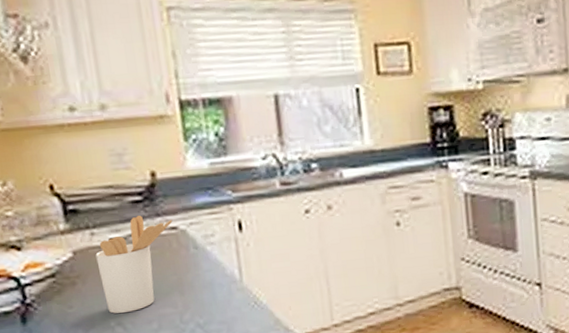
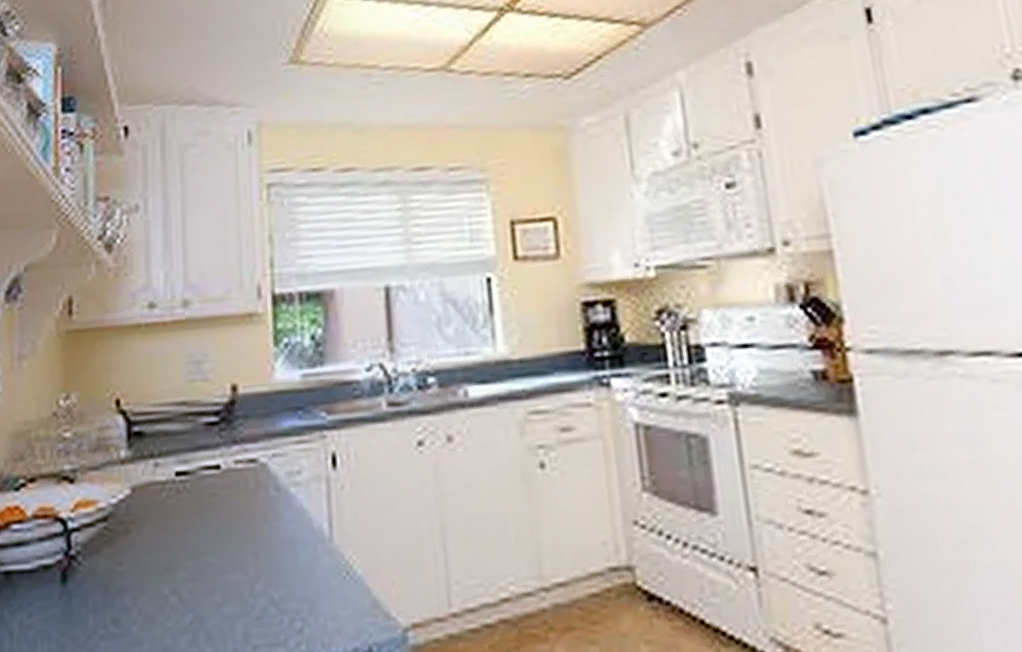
utensil holder: present [95,216,173,314] -> none [157,442,252,578]

